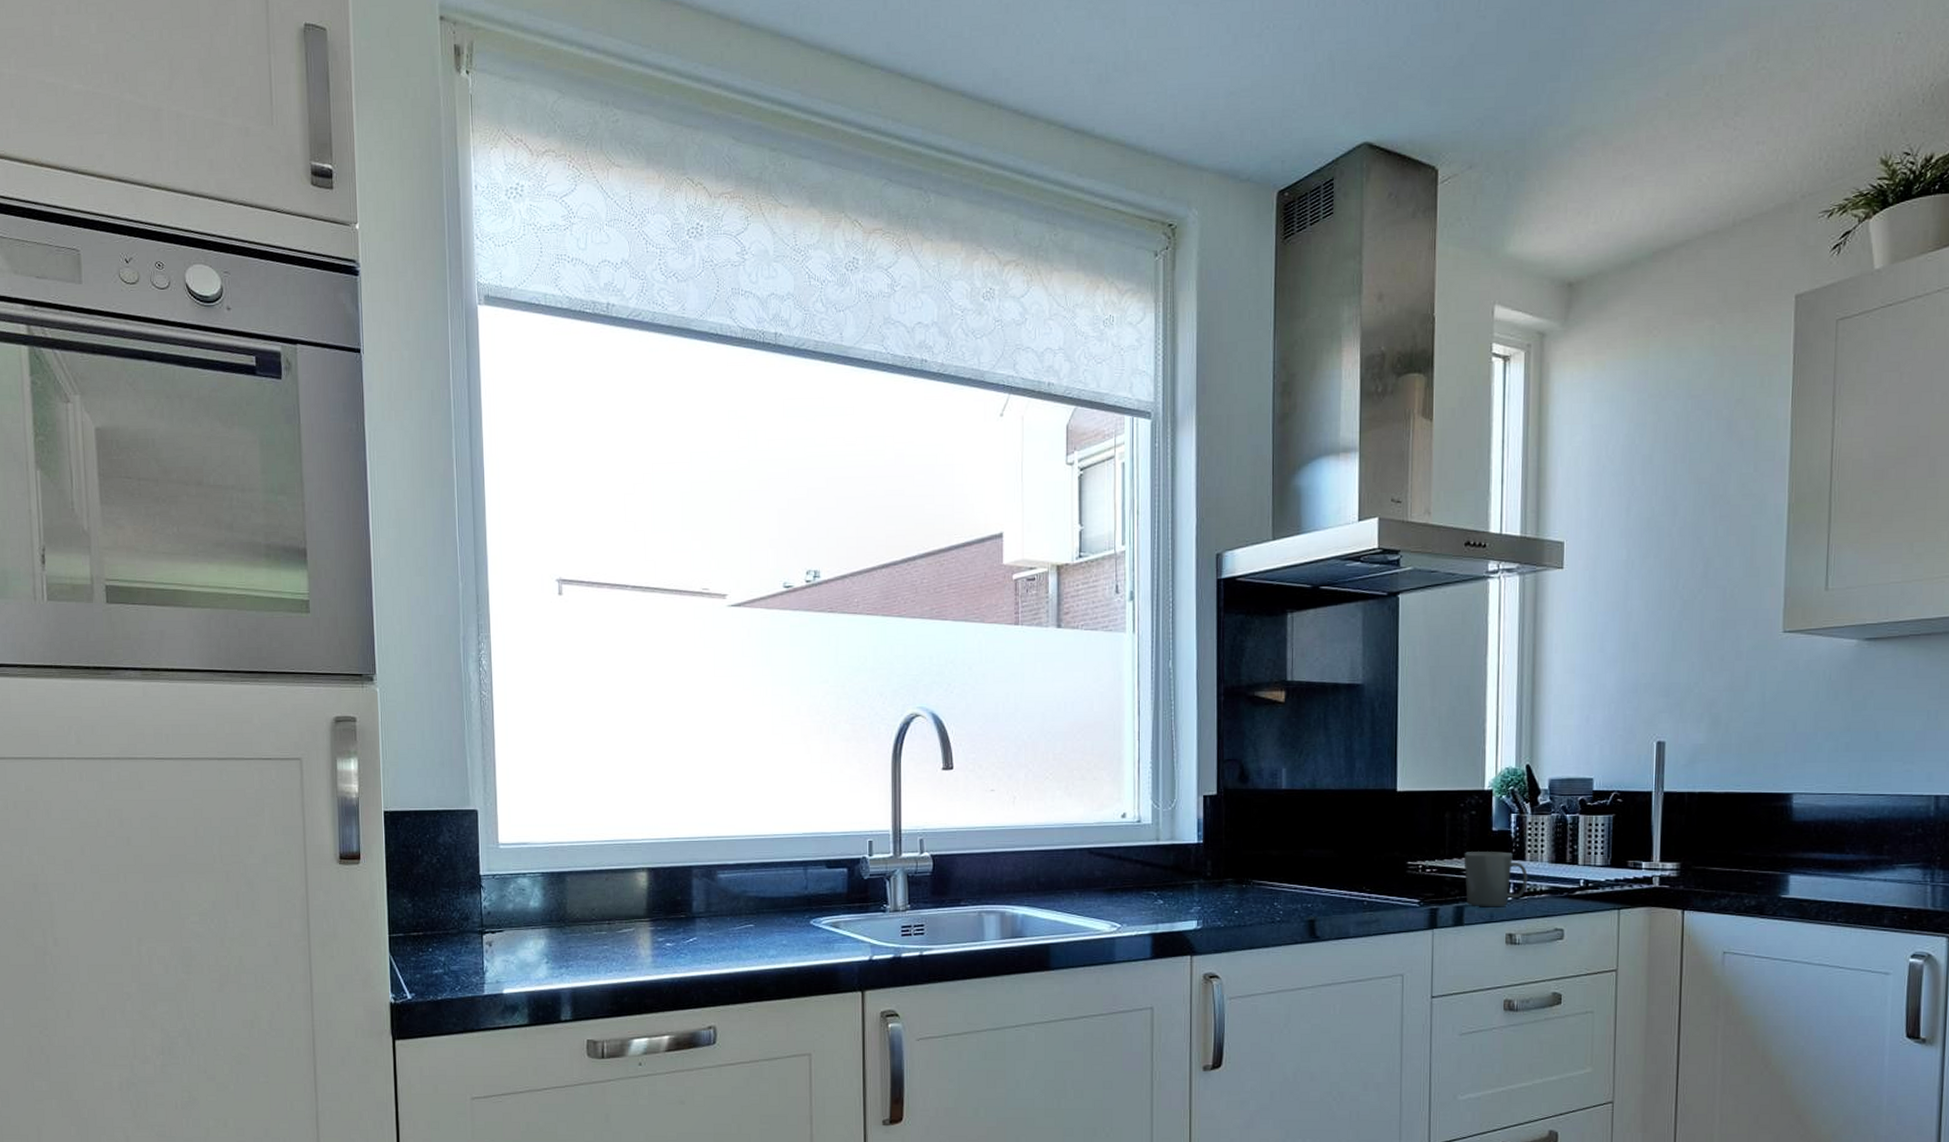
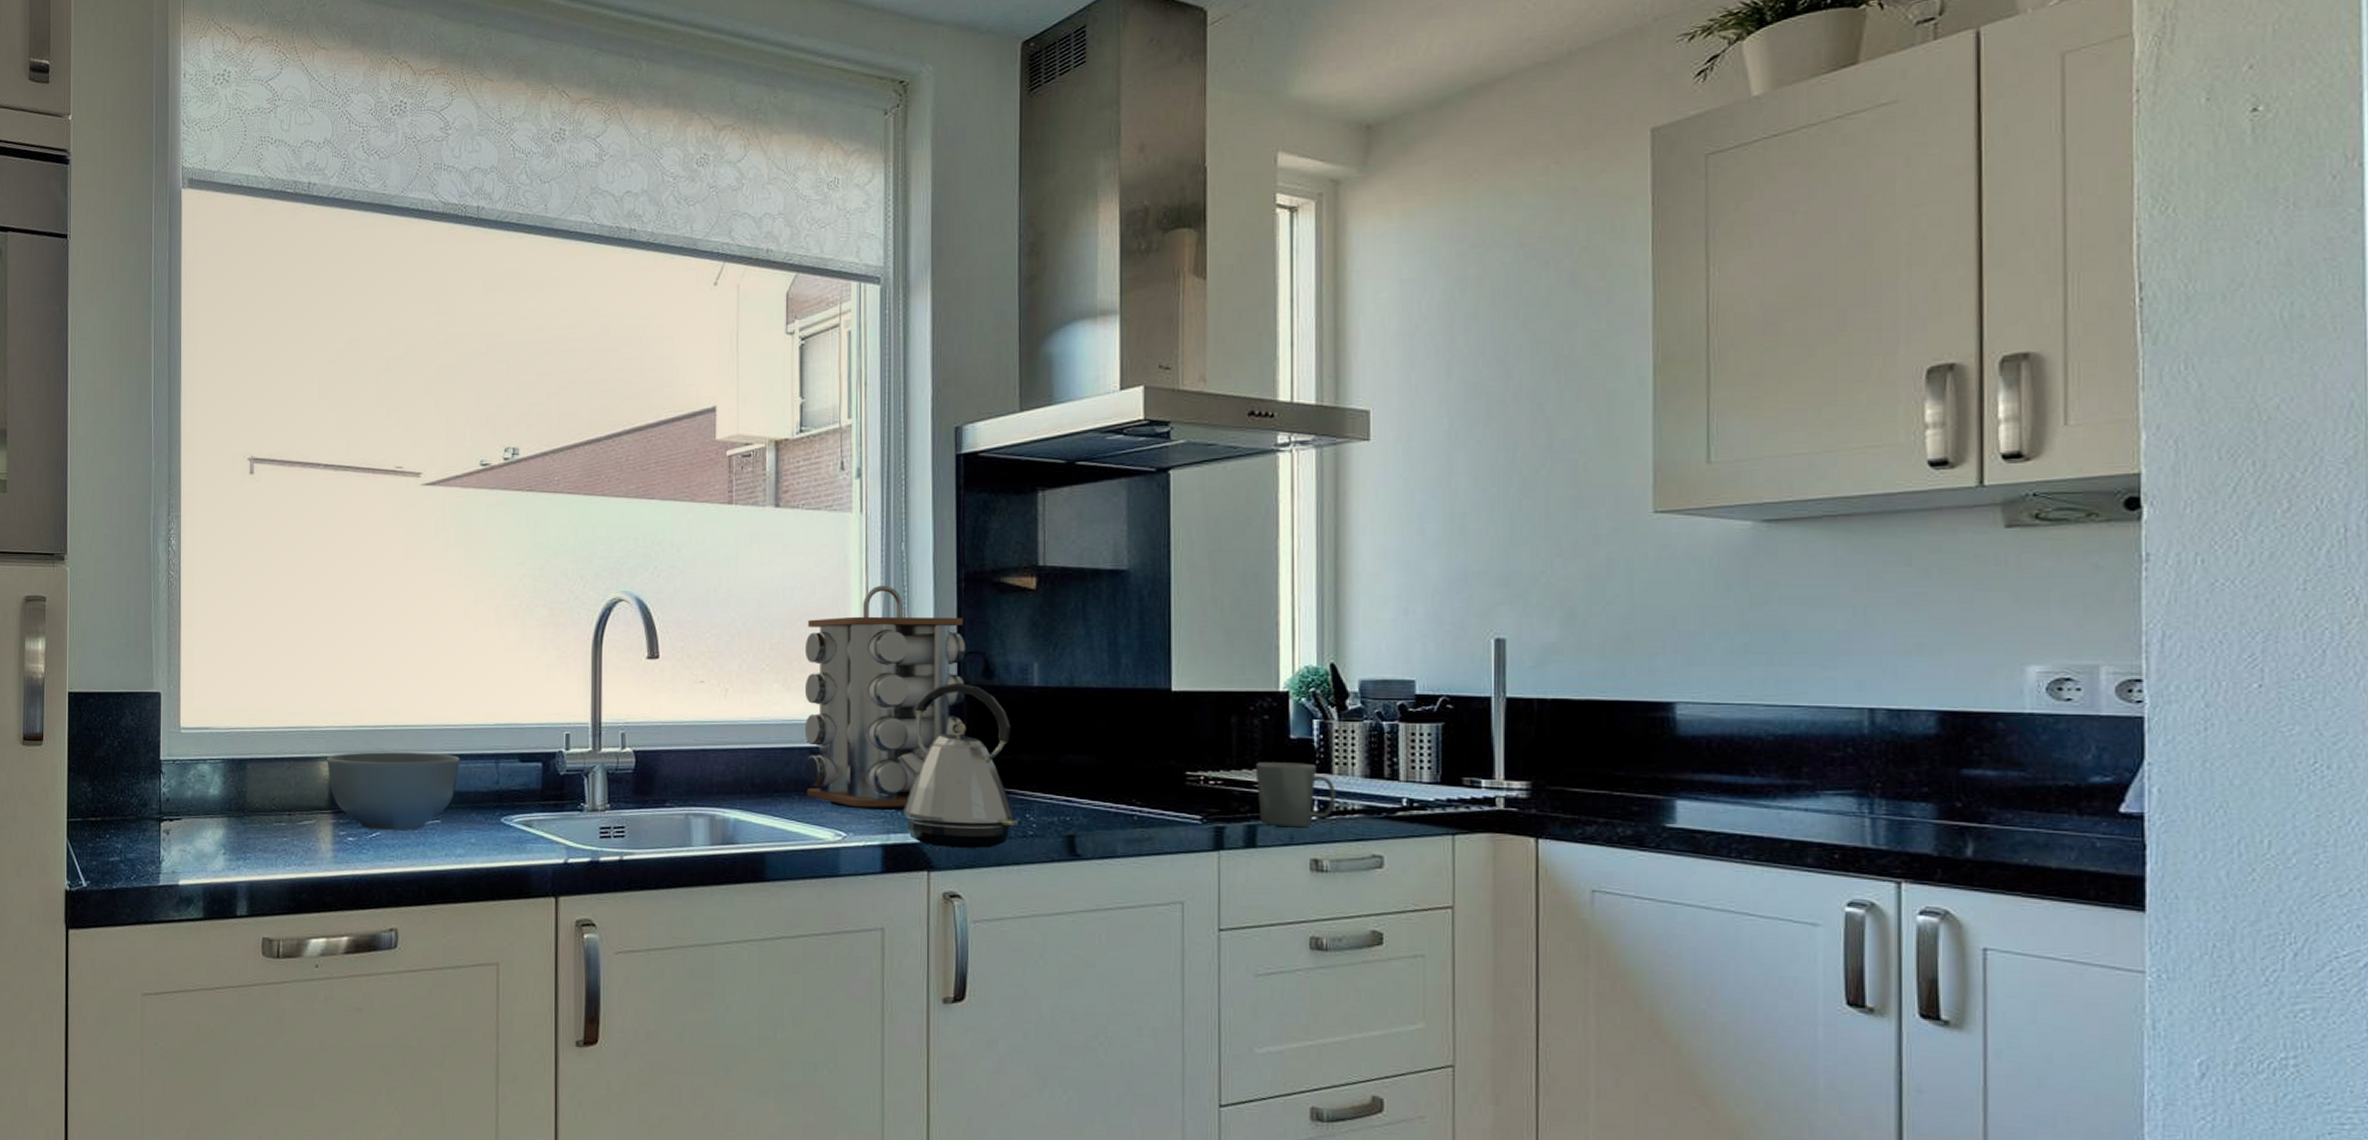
bowl: none [643,862,771,936] -> present [327,752,460,831]
spice rack: none [1084,699,1224,903] -> present [804,585,965,811]
kettle: none [1165,786,1268,934] -> present [898,682,1019,848]

